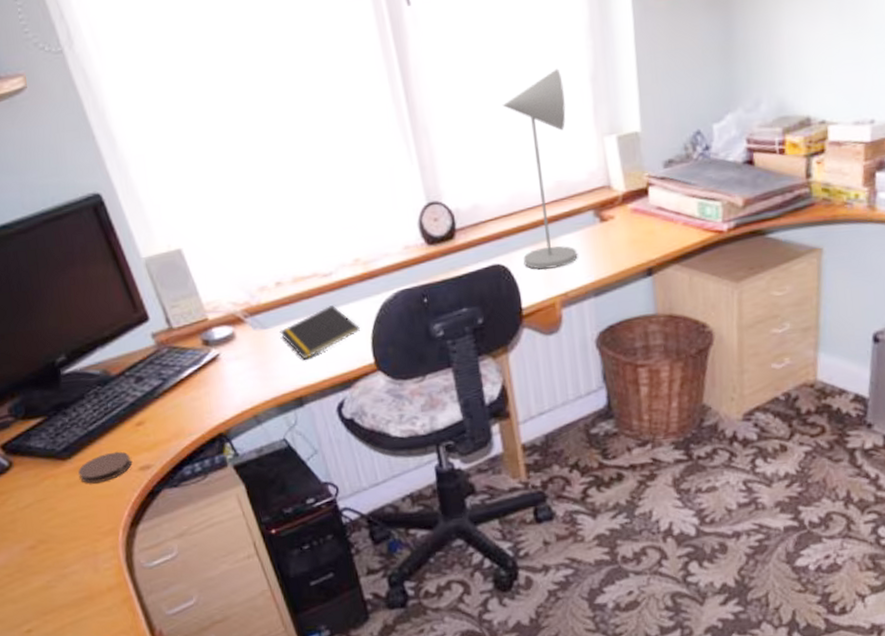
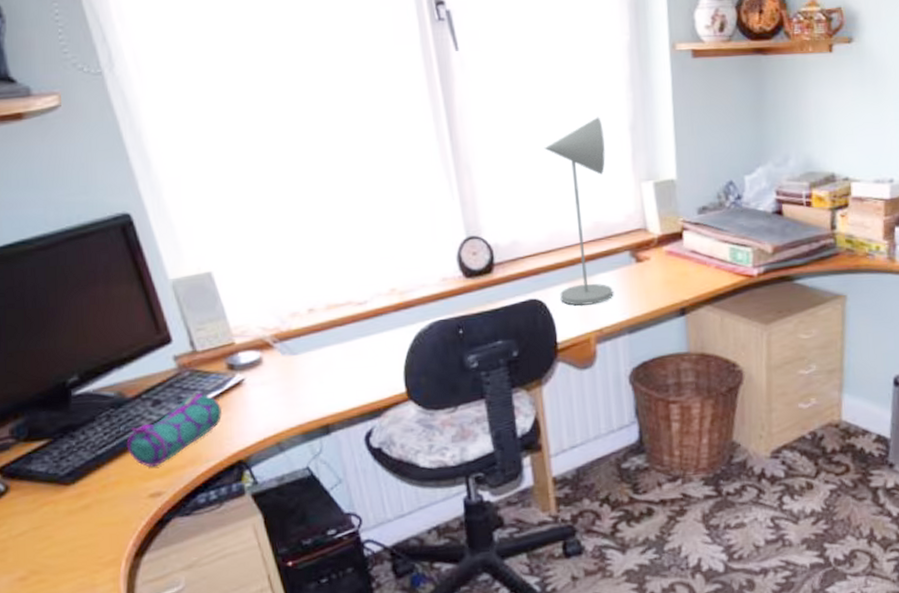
coaster: present [78,451,132,484] -> none [82,477,141,511]
pencil case: none [114,369,201,442] -> present [126,393,223,468]
notepad: present [280,305,360,360] -> none [309,334,393,387]

